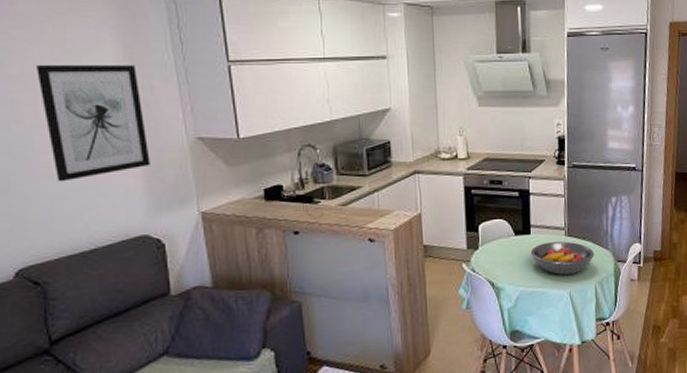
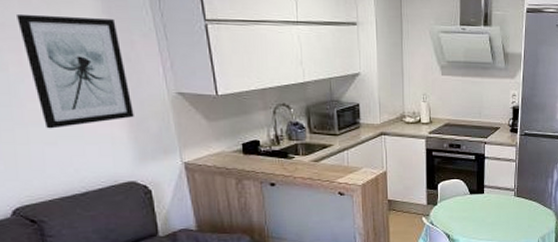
fruit bowl: present [530,241,595,275] -> none [483,201,539,230]

